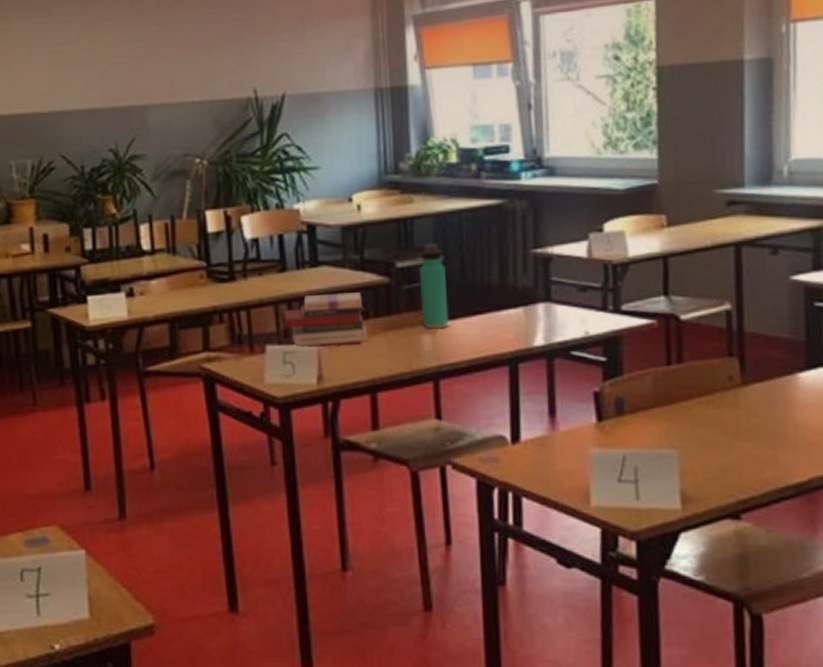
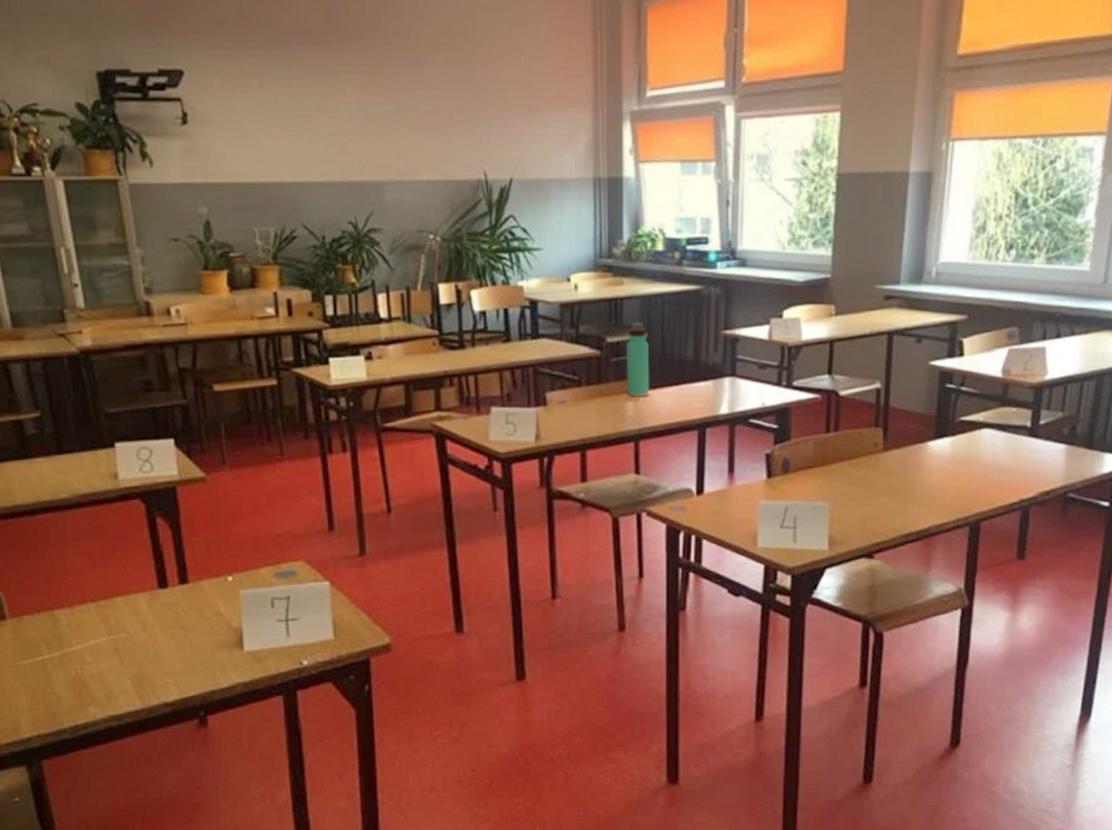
books: present [284,293,368,347] -> none [507,363,580,410]

